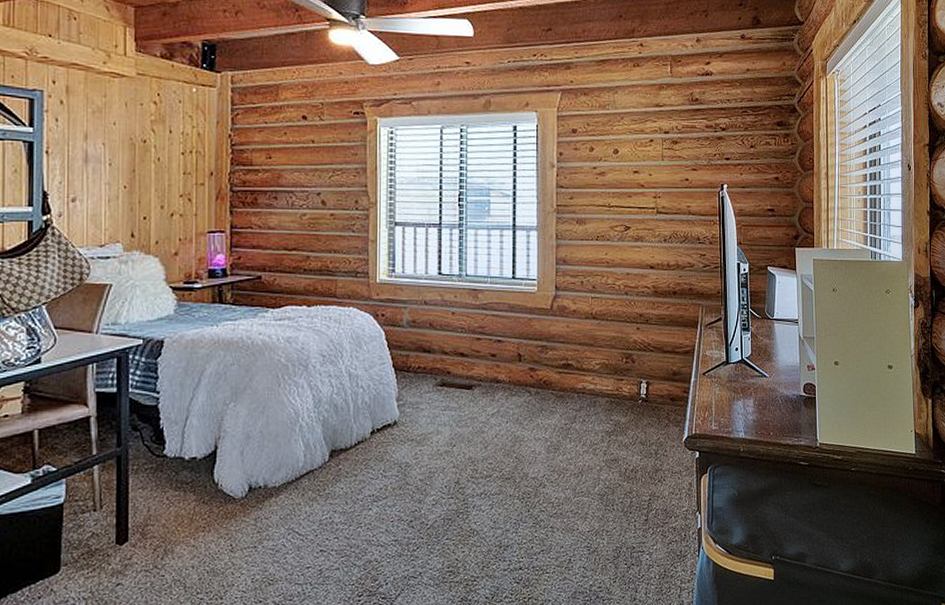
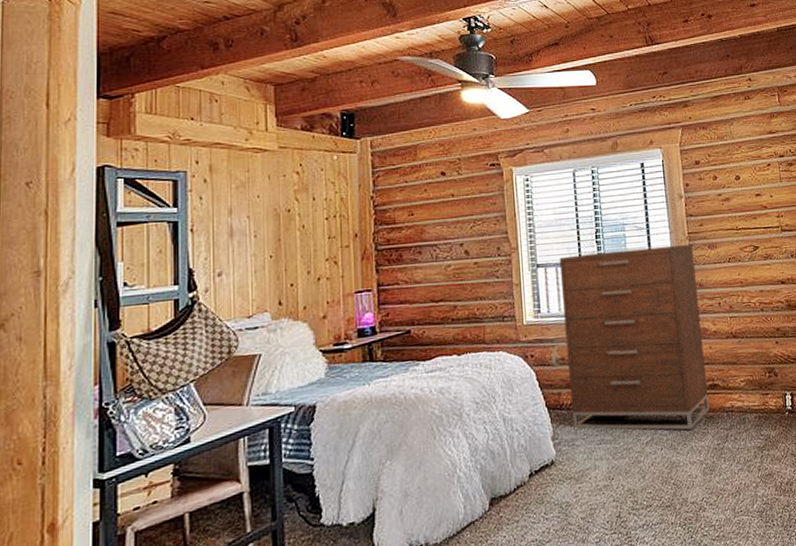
dresser: none [418,216,561,406] -> present [559,243,710,430]

